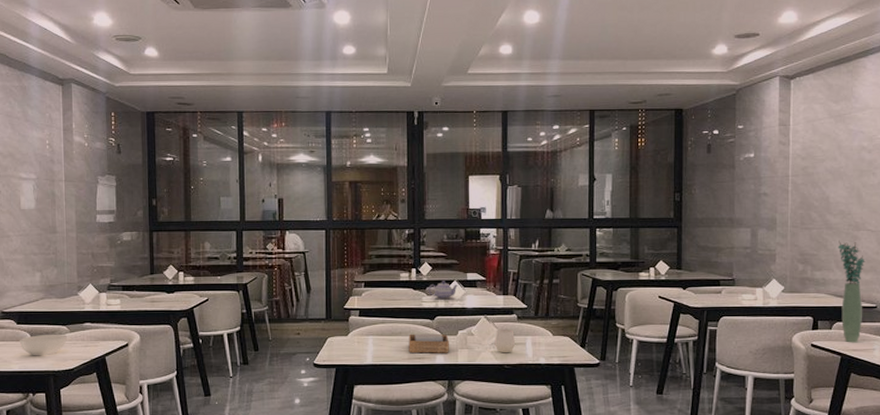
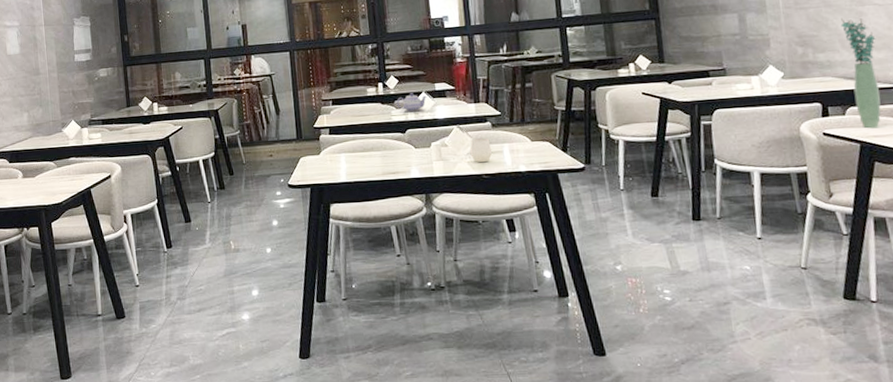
bowl: present [19,334,67,356] -> none [12,169,55,192]
napkin holder: present [408,333,449,354] -> none [381,146,424,169]

